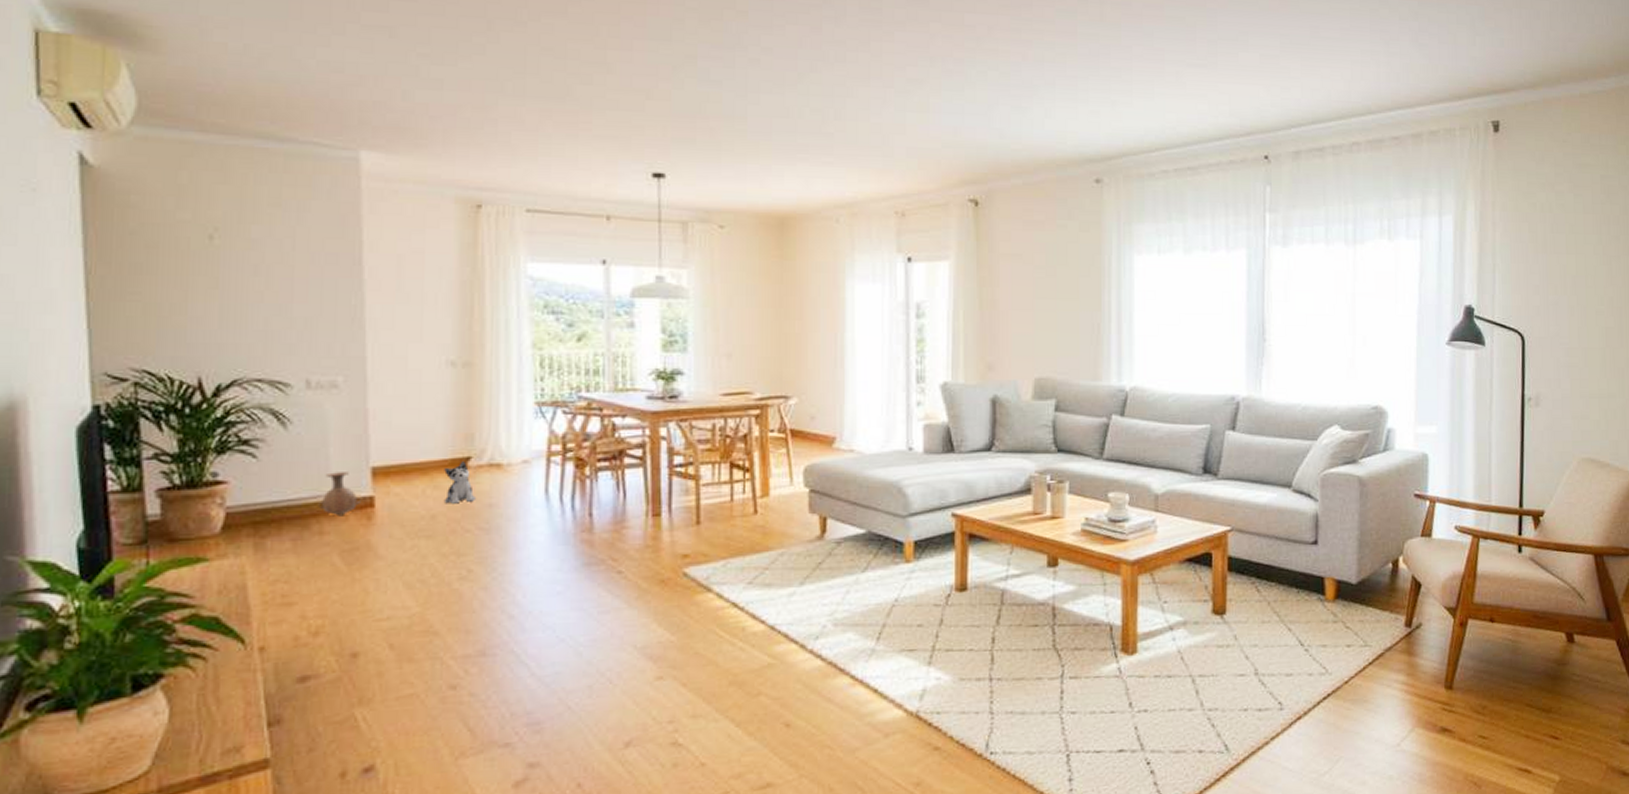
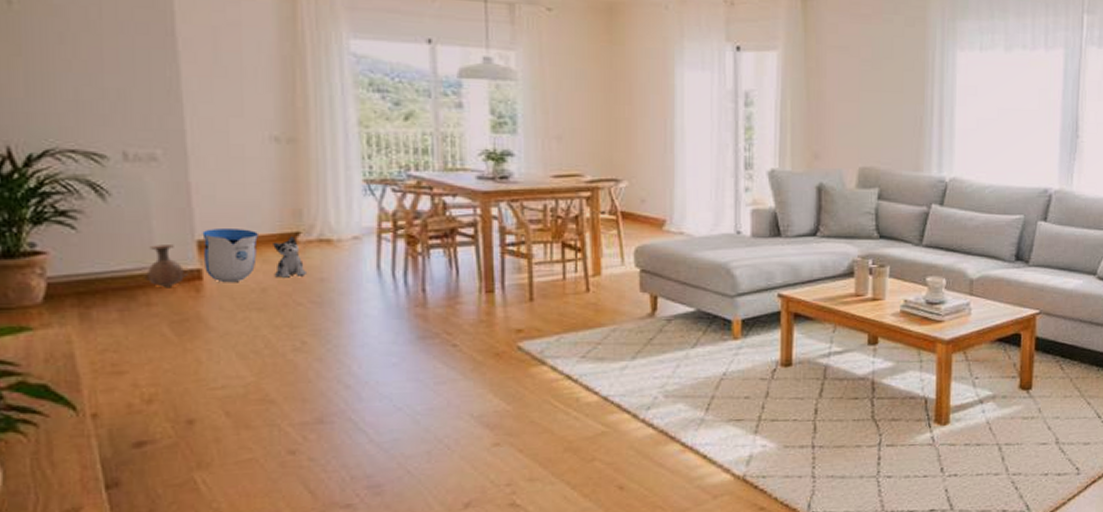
sun visor: none [376,454,430,510] -> present [202,229,258,283]

